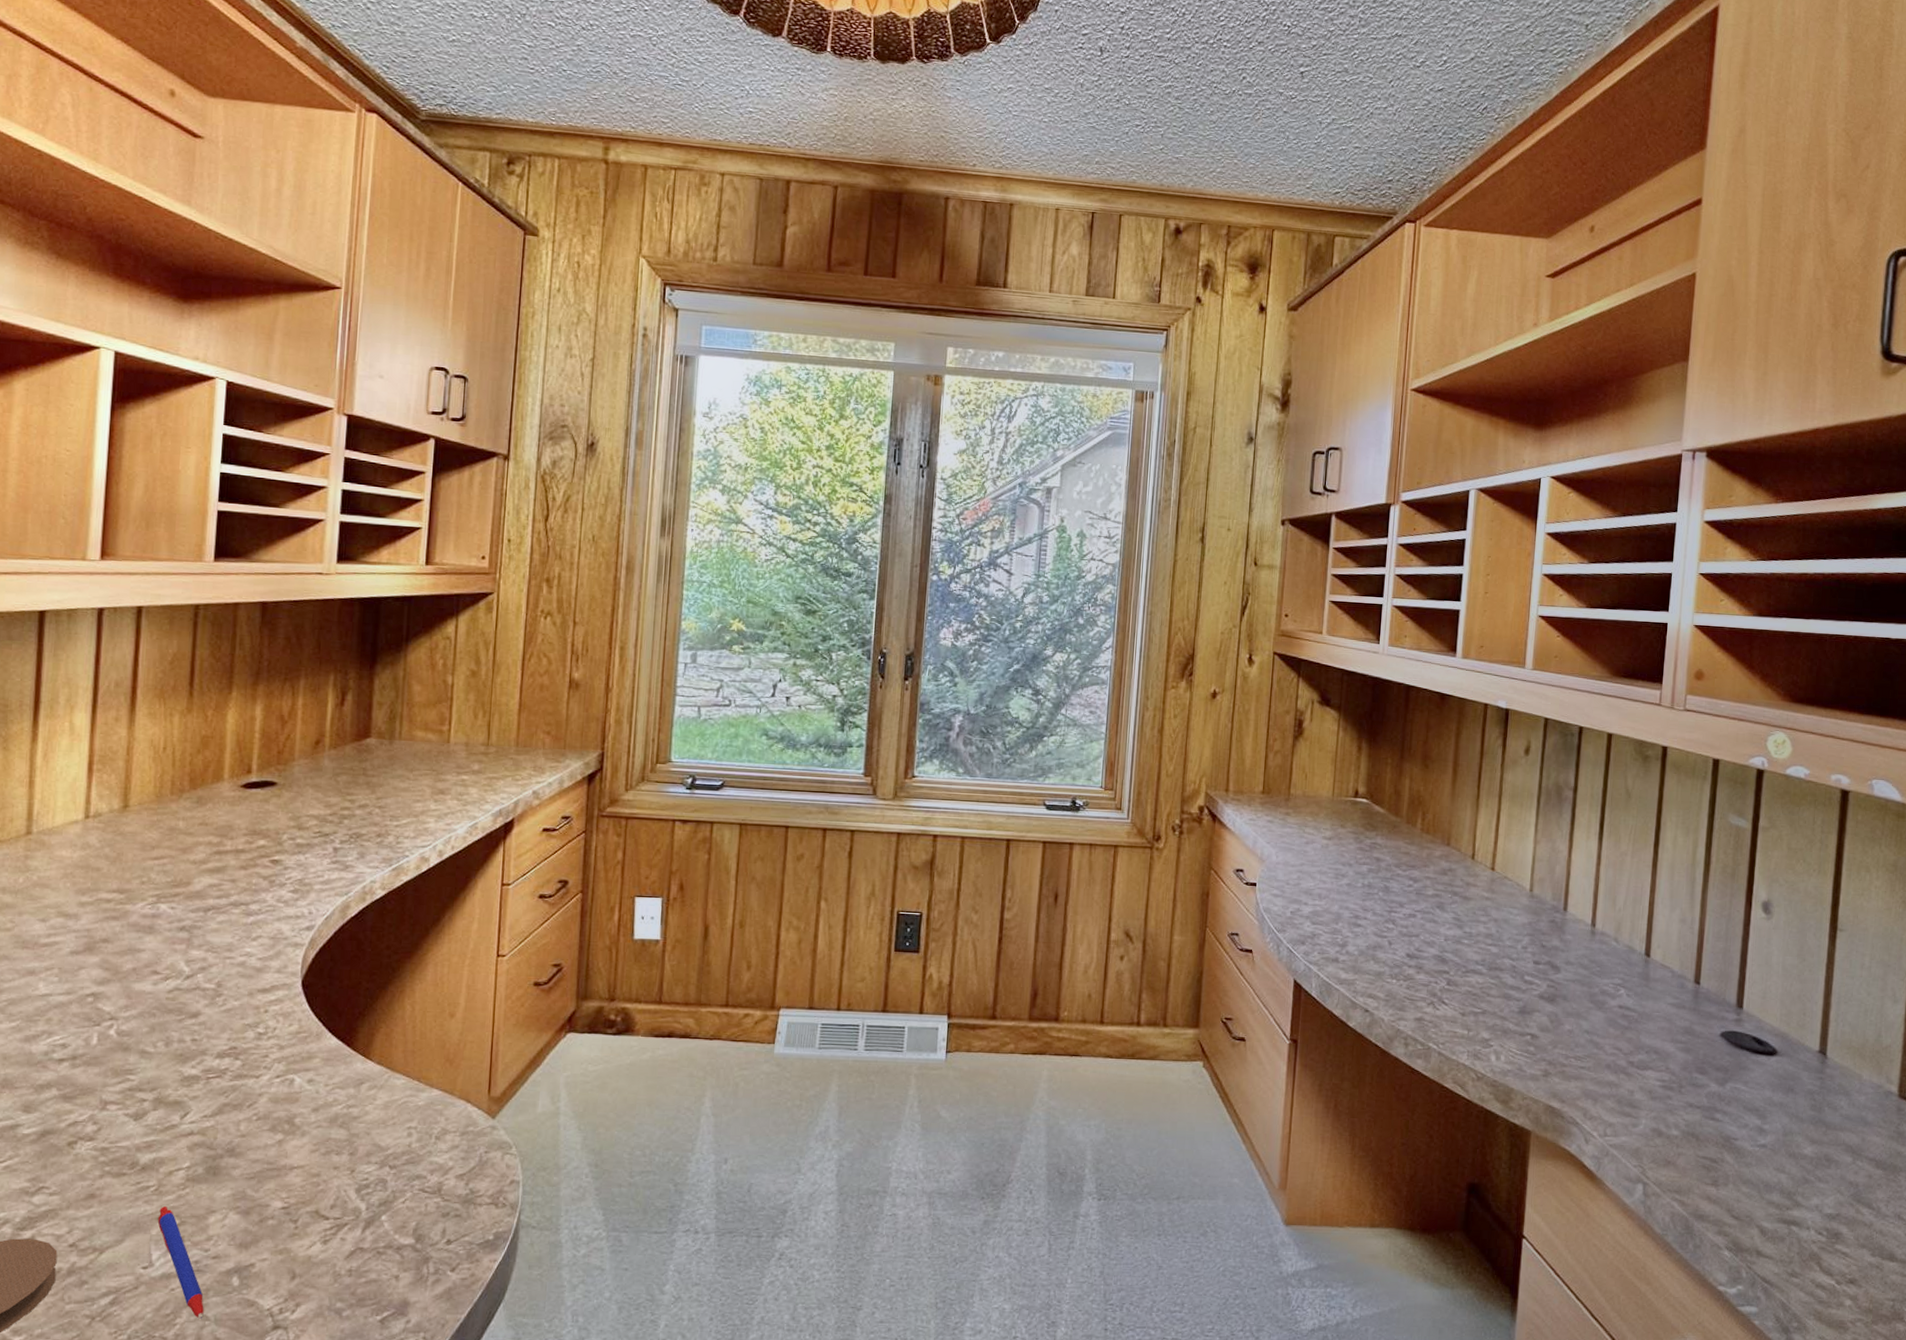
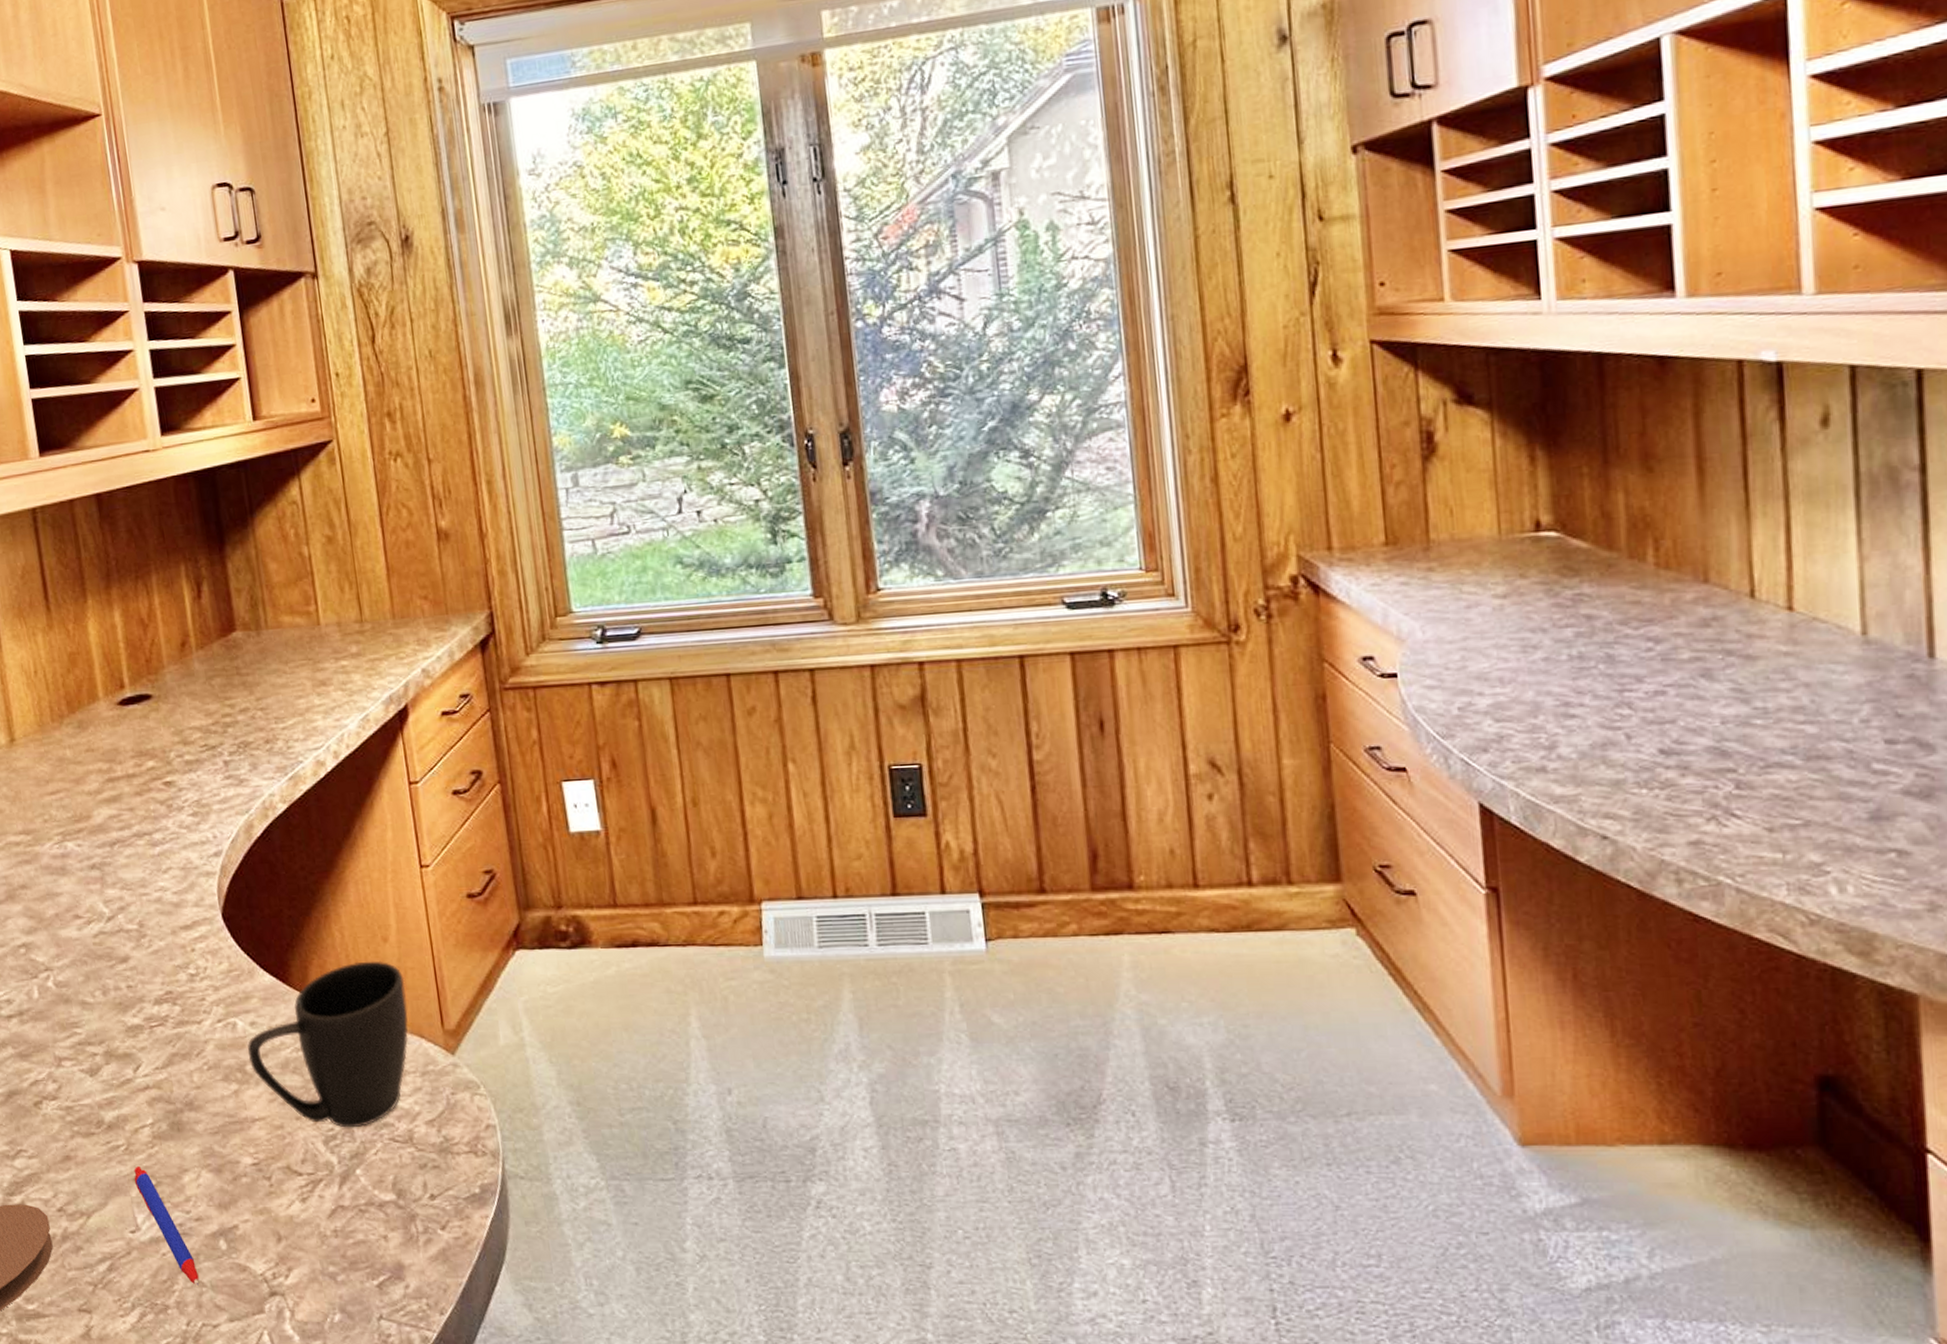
mug: none [299,1032,463,1179] -> present [247,960,409,1128]

